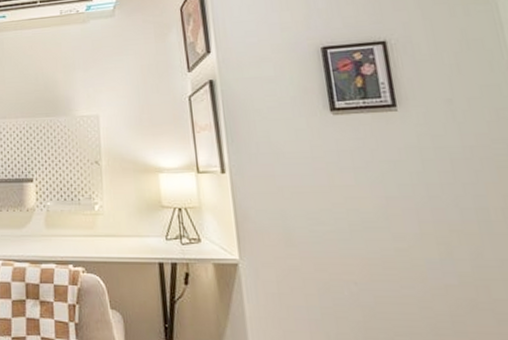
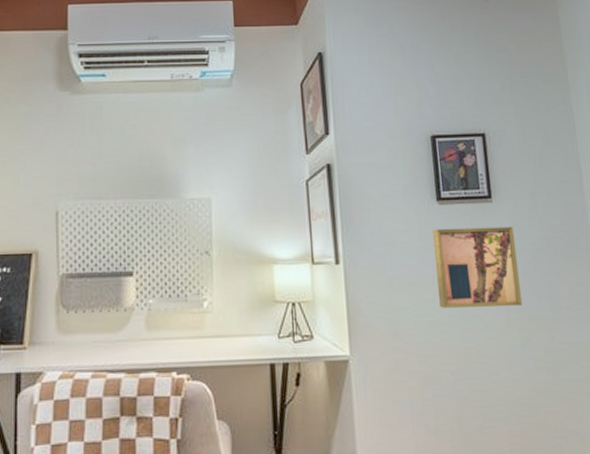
wall art: none [327,135,440,219] -> present [433,226,523,308]

